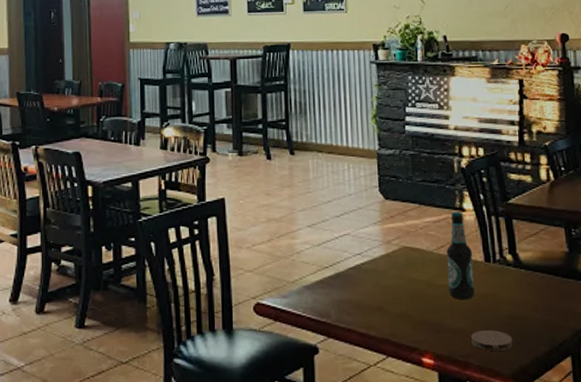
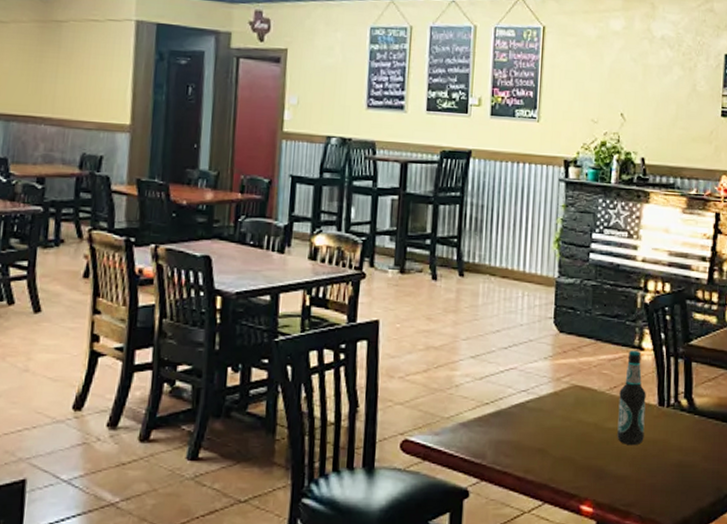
coaster: present [471,330,512,352] -> none [635,478,677,501]

